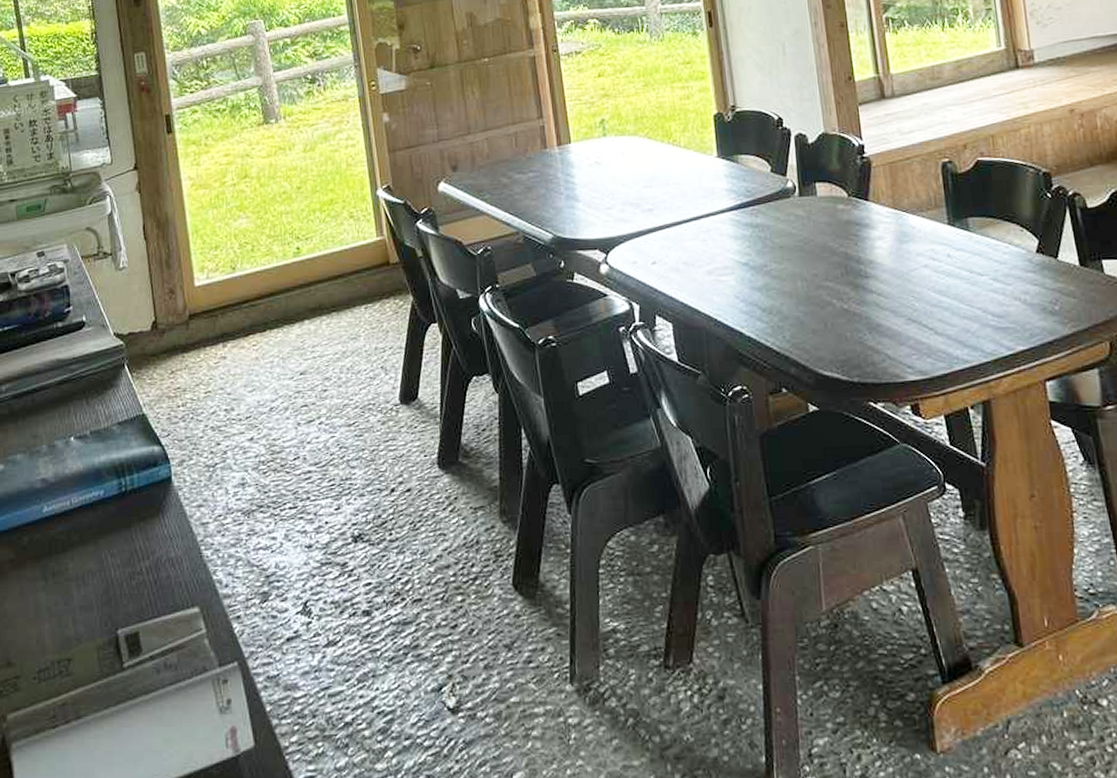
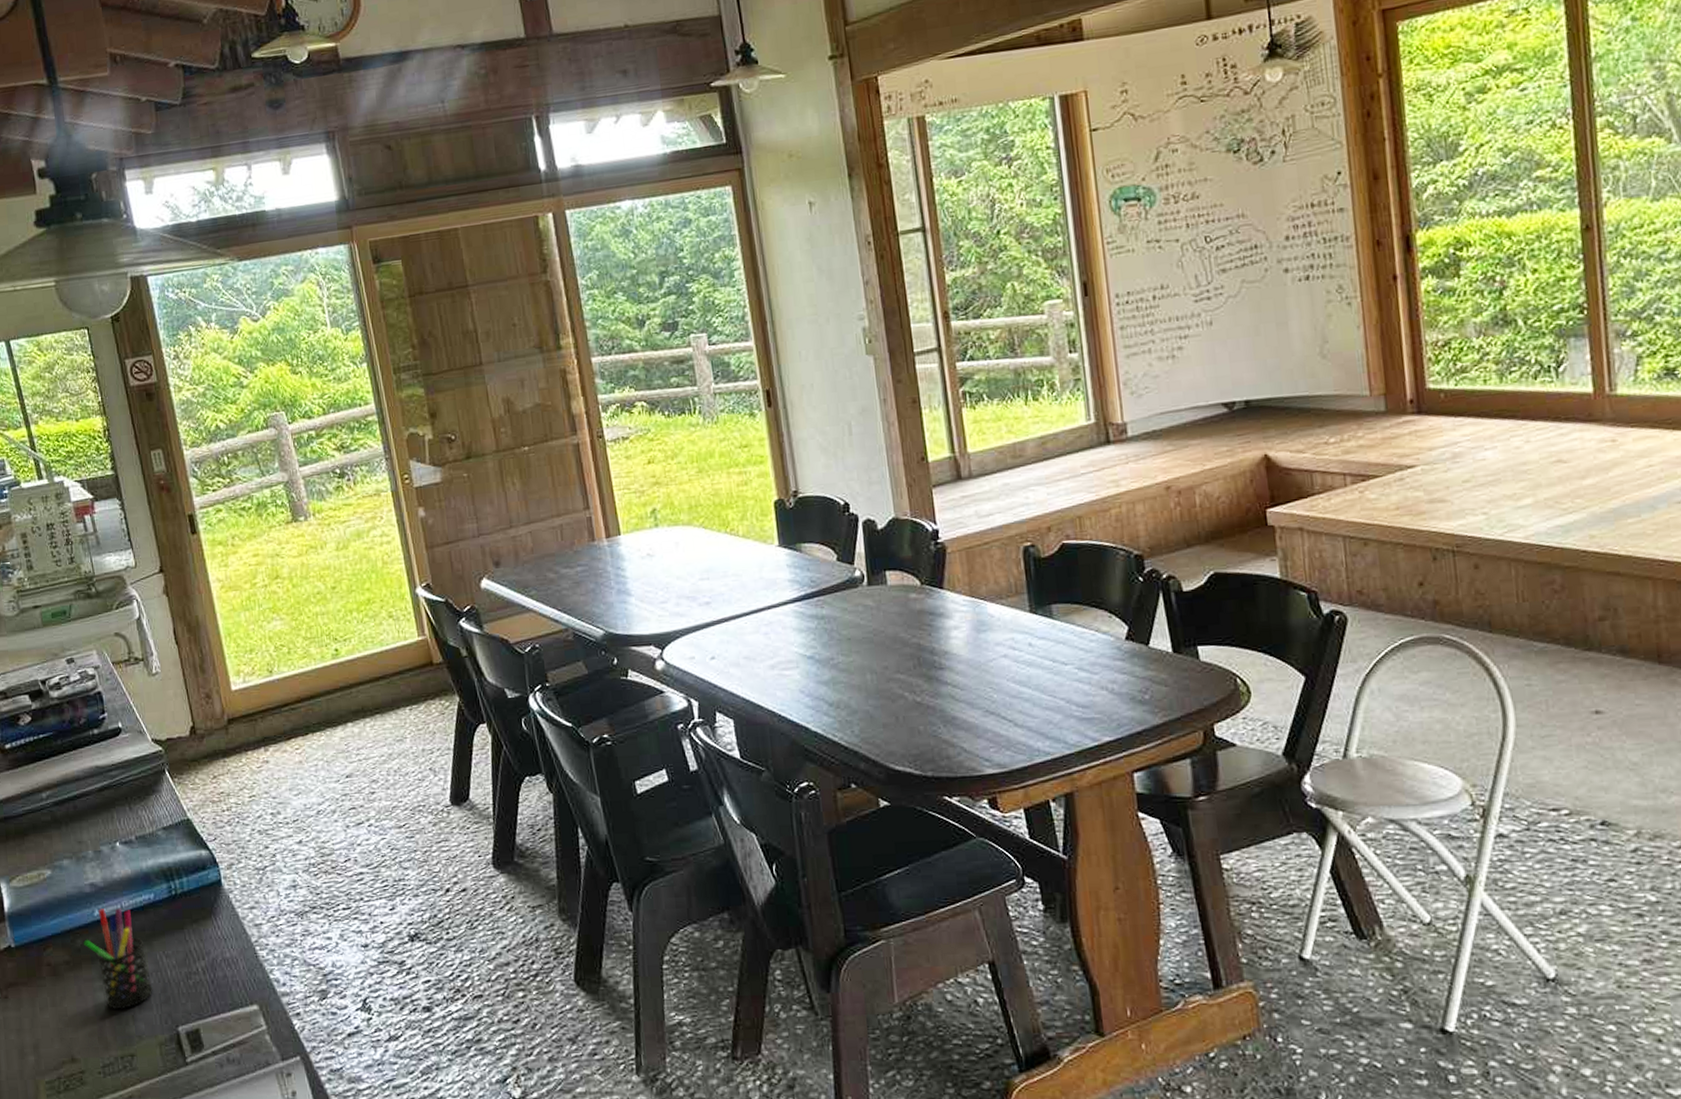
pen holder: none [30,504,95,610] -> present [84,908,153,1009]

